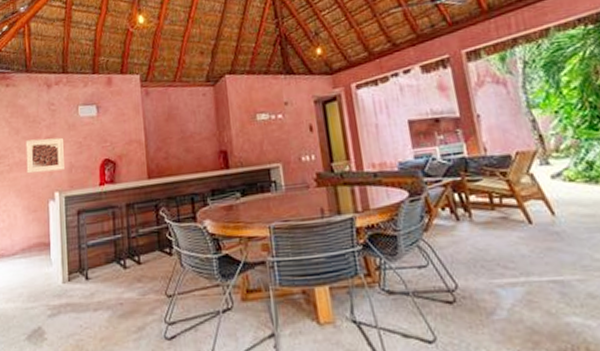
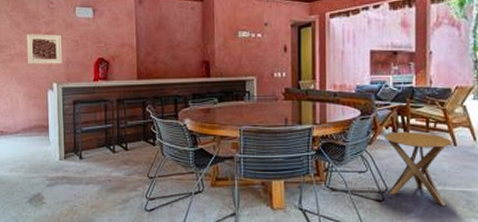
side table: none [441,210,536,303] -> present [383,131,452,207]

